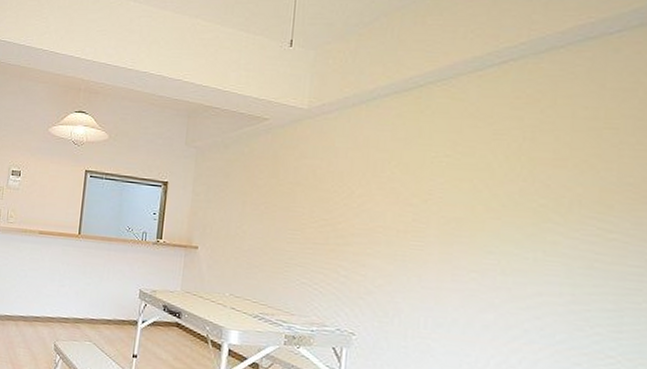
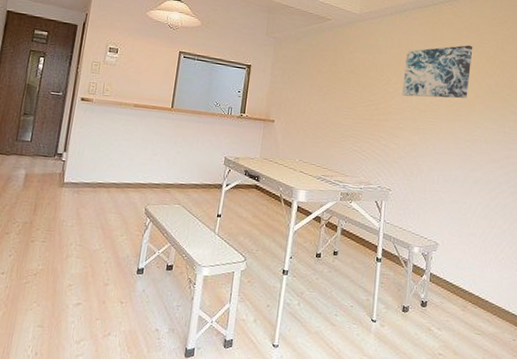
wall art: none [370,138,483,214] -> present [402,45,473,99]

